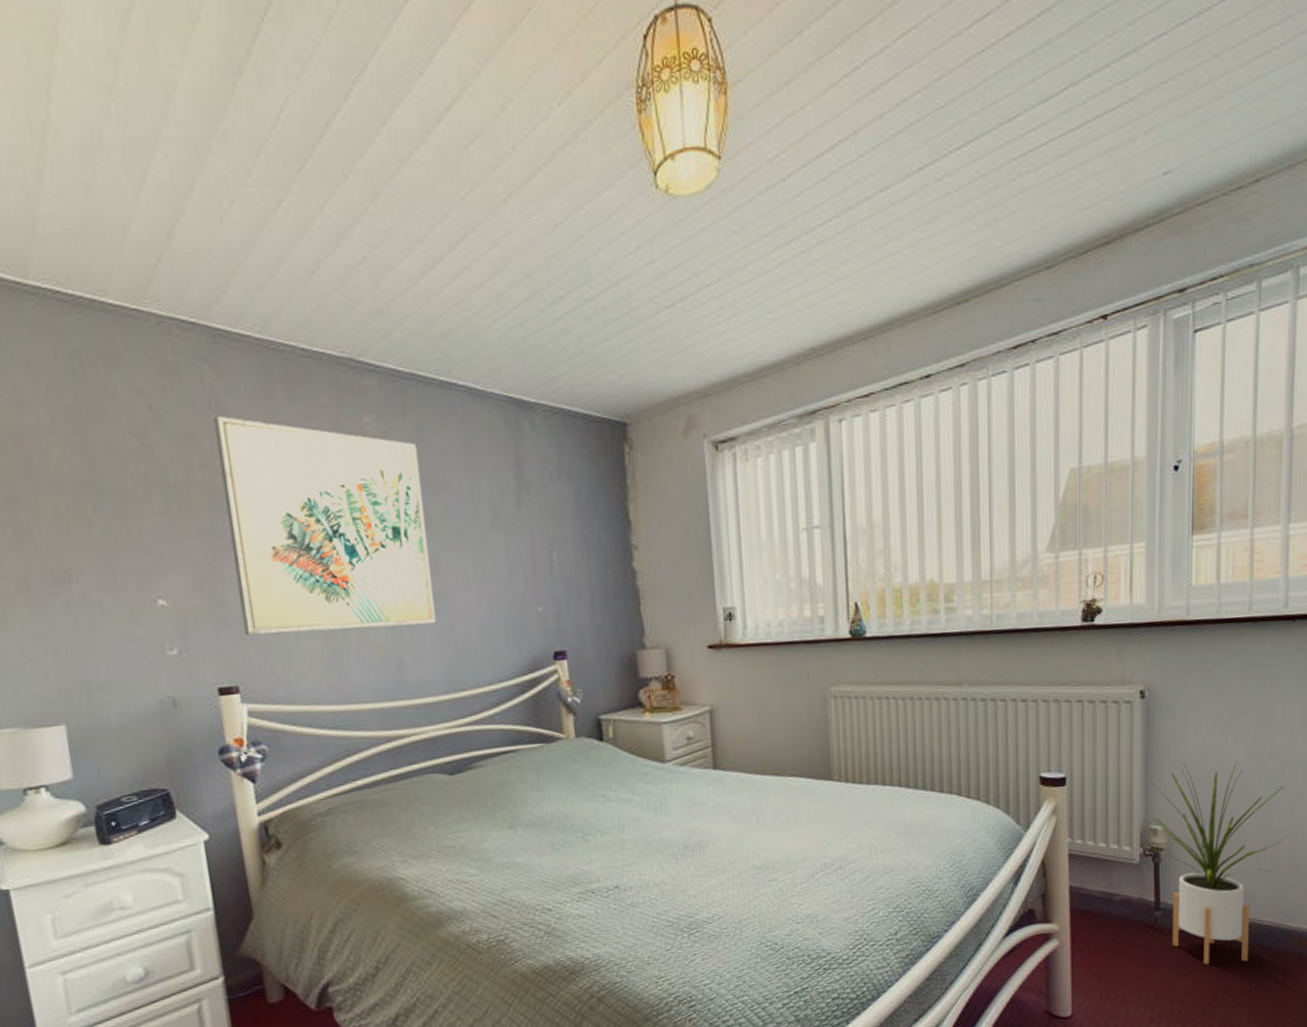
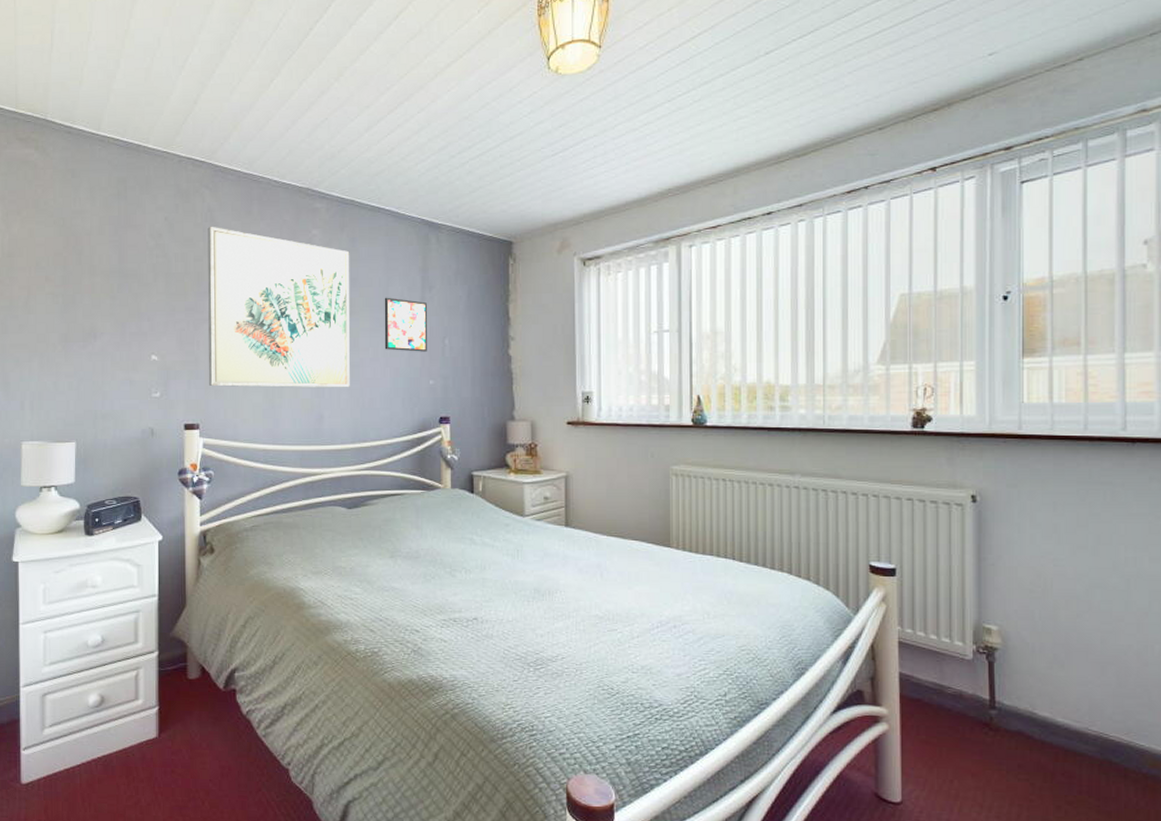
wall art: none [469,502,531,572] -> present [384,297,428,352]
house plant: present [1150,761,1287,965] -> none [983,566,1135,776]

